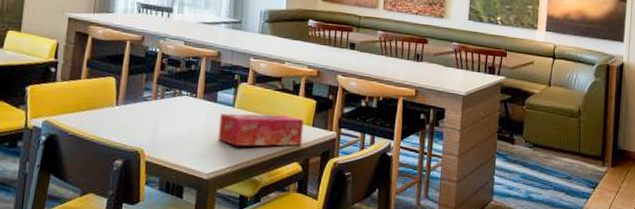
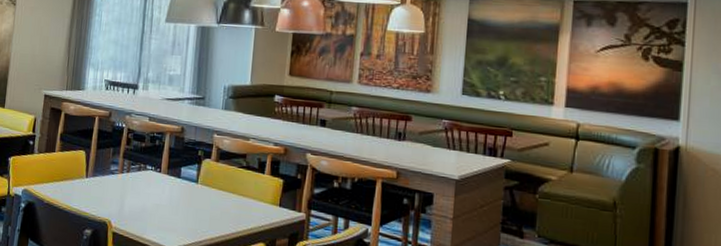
tissue box: present [218,113,304,147] -> none [181,189,270,226]

